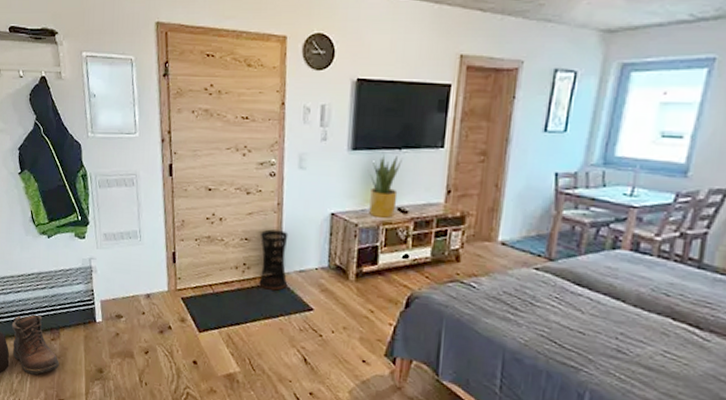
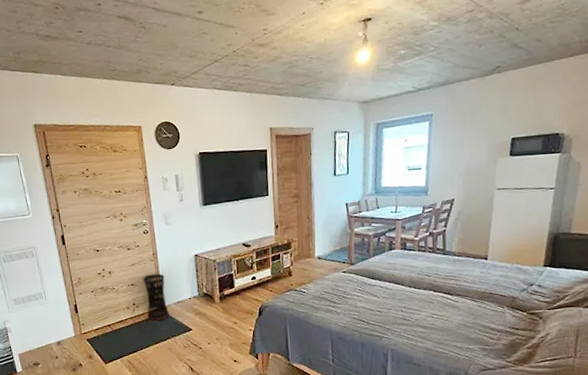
planter: present [368,155,402,218] -> none [218,205,242,253]

